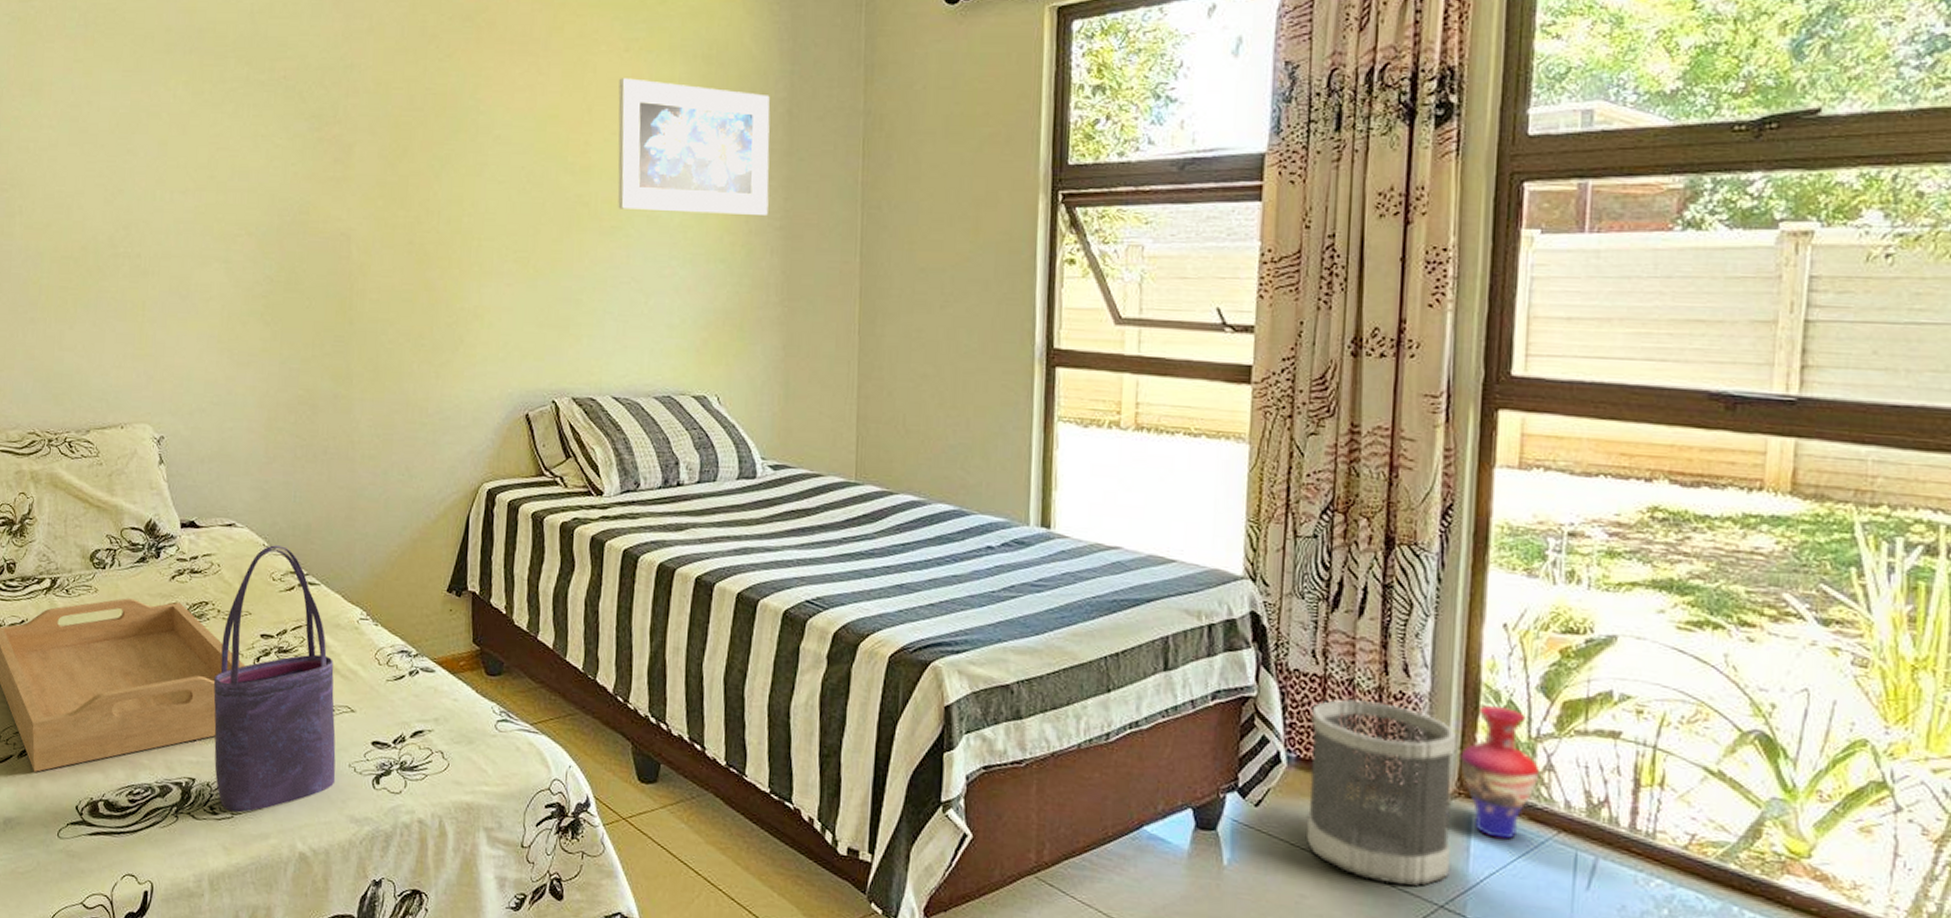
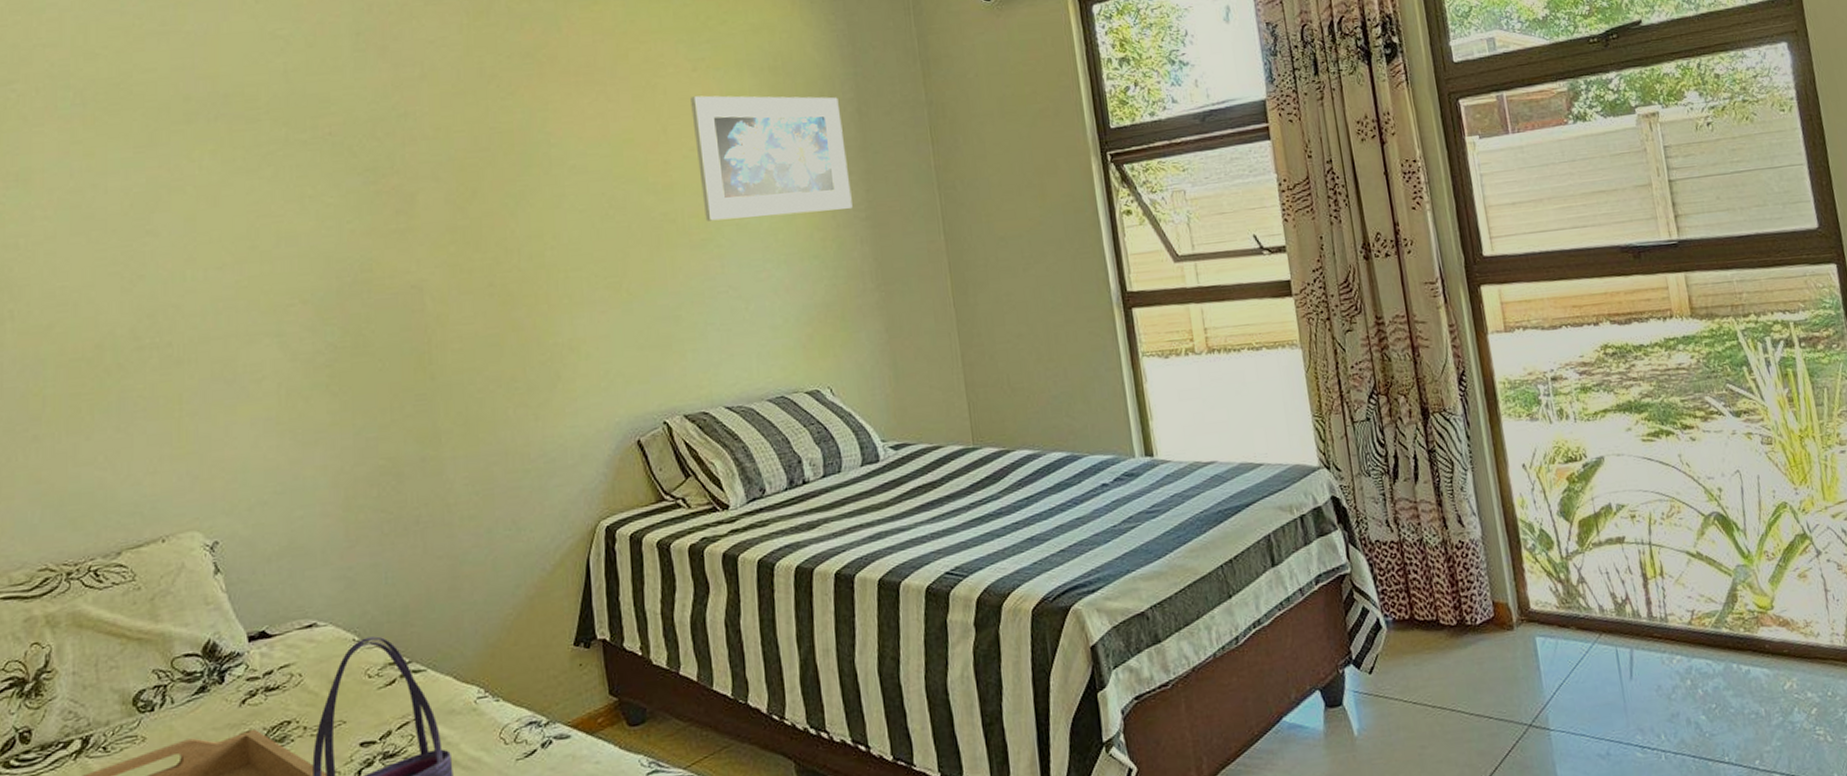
wastebasket: present [1305,699,1457,887] -> none [1396,554,1531,717]
vase: present [1458,704,1540,839] -> none [1514,536,1576,653]

